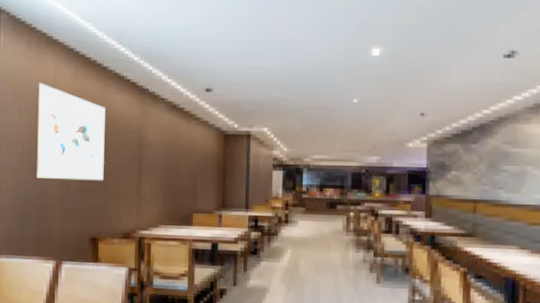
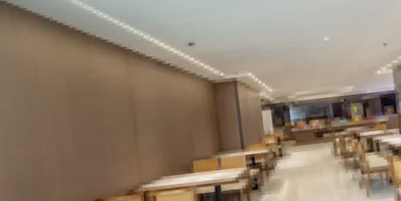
wall art: present [34,83,106,181] -> none [15,55,100,150]

